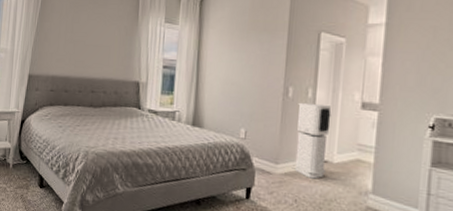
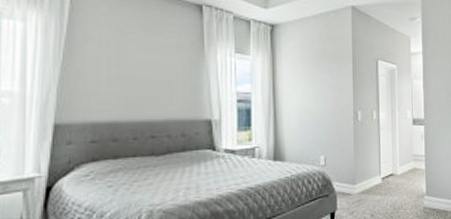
air purifier: present [293,102,332,179] -> none [366,124,393,192]

